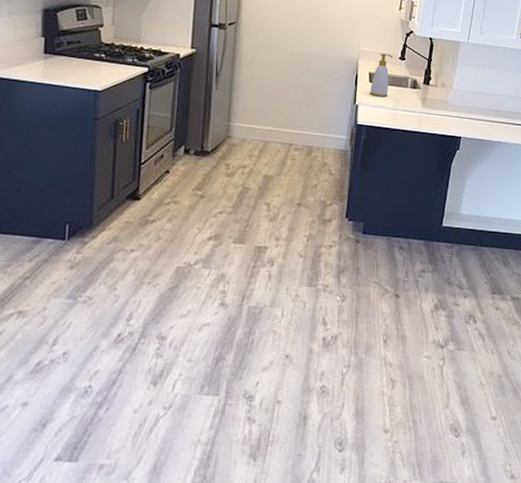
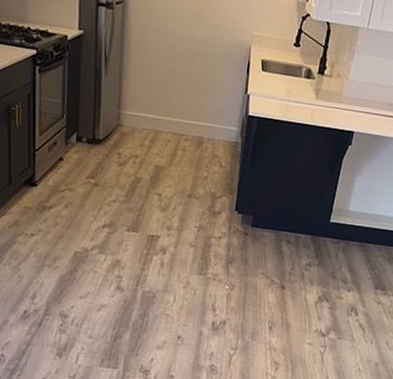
soap bottle: present [370,53,393,98] -> none [262,38,288,87]

